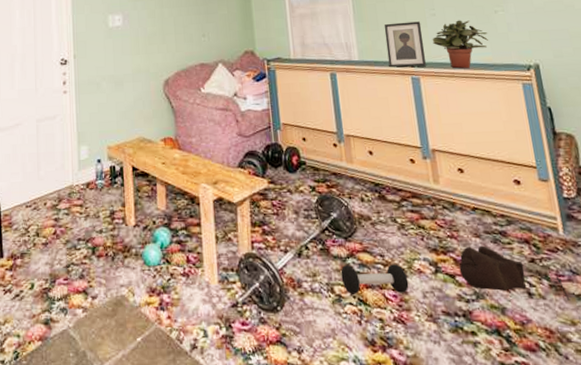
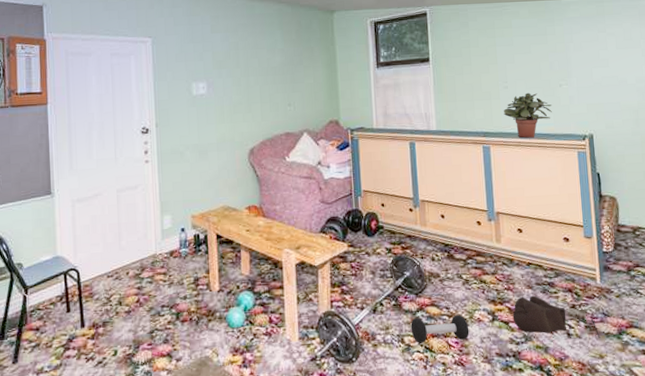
picture frame: present [383,21,426,68] -> none [461,93,497,137]

